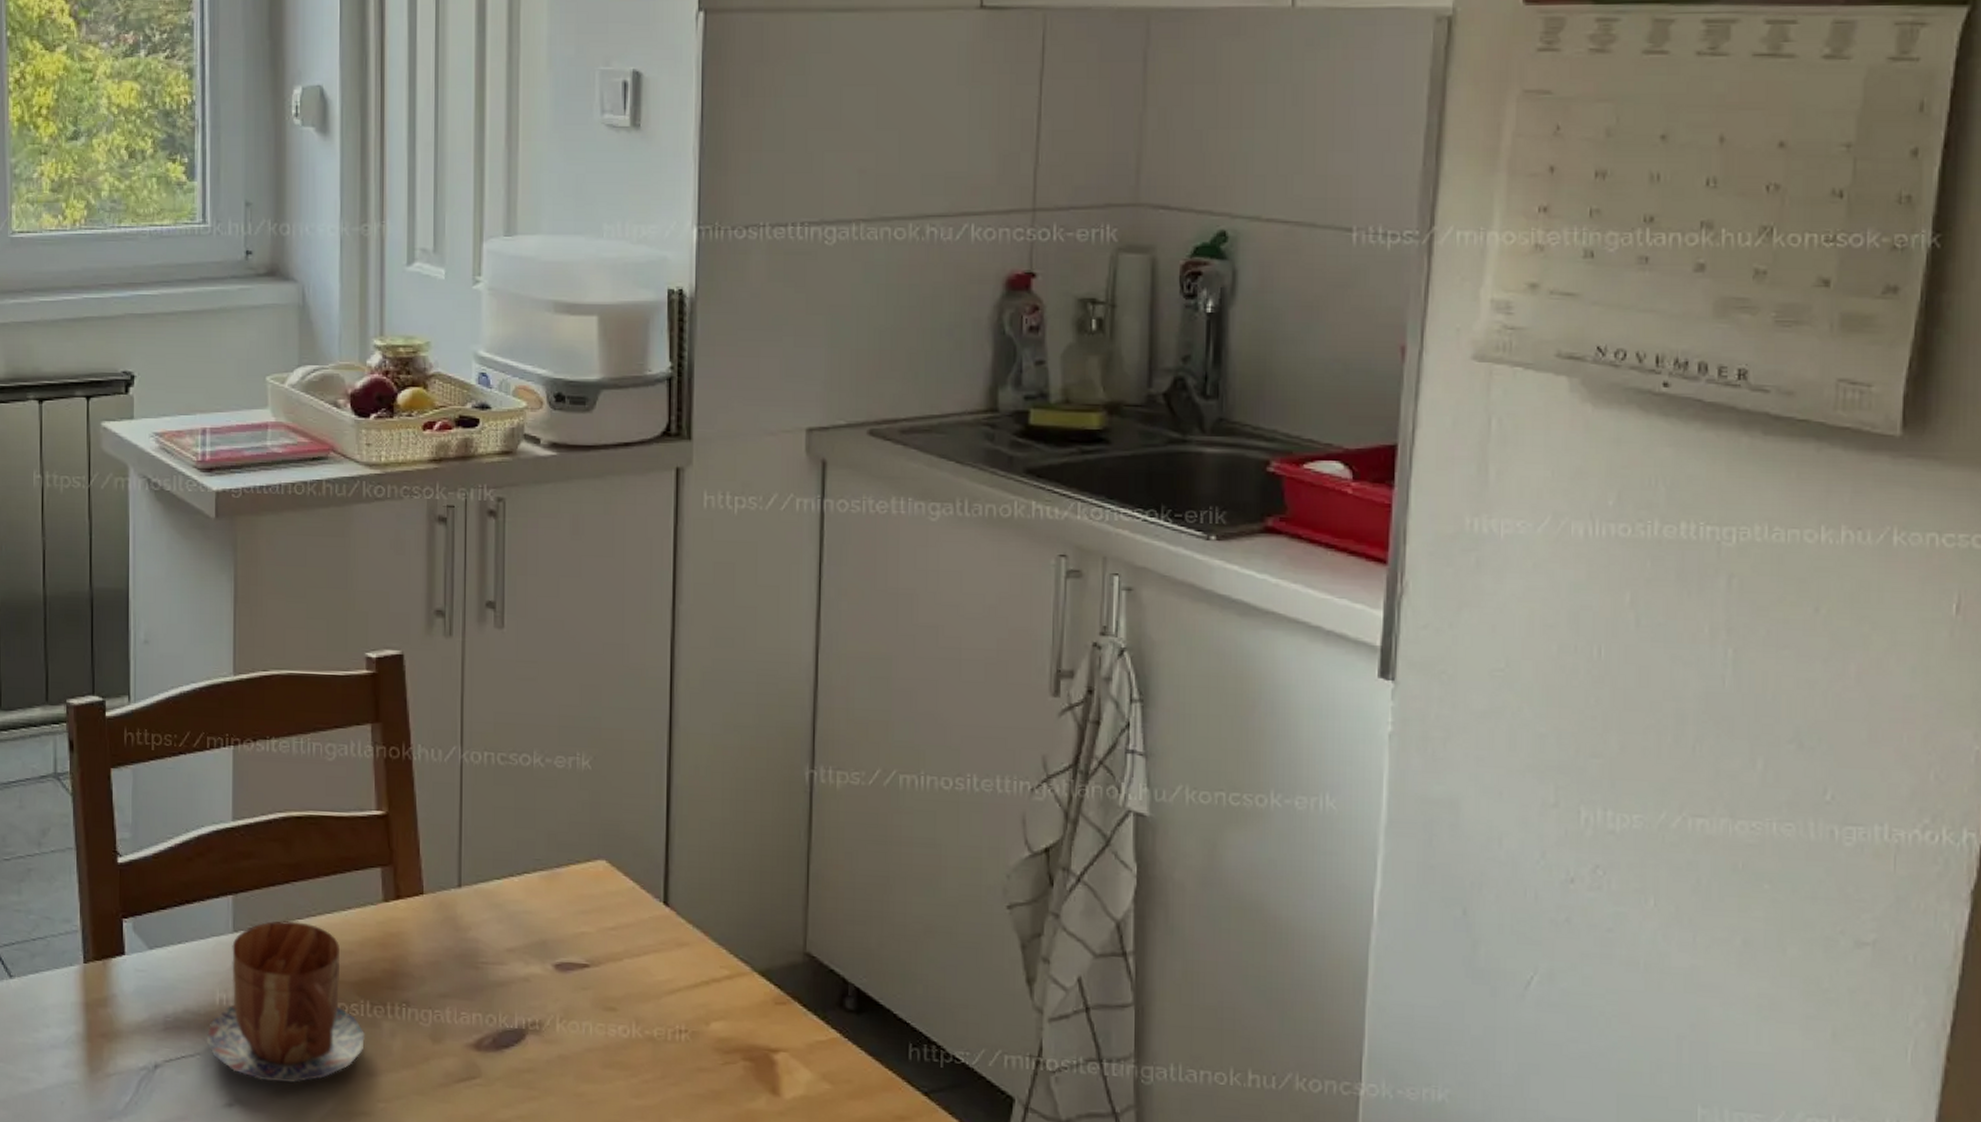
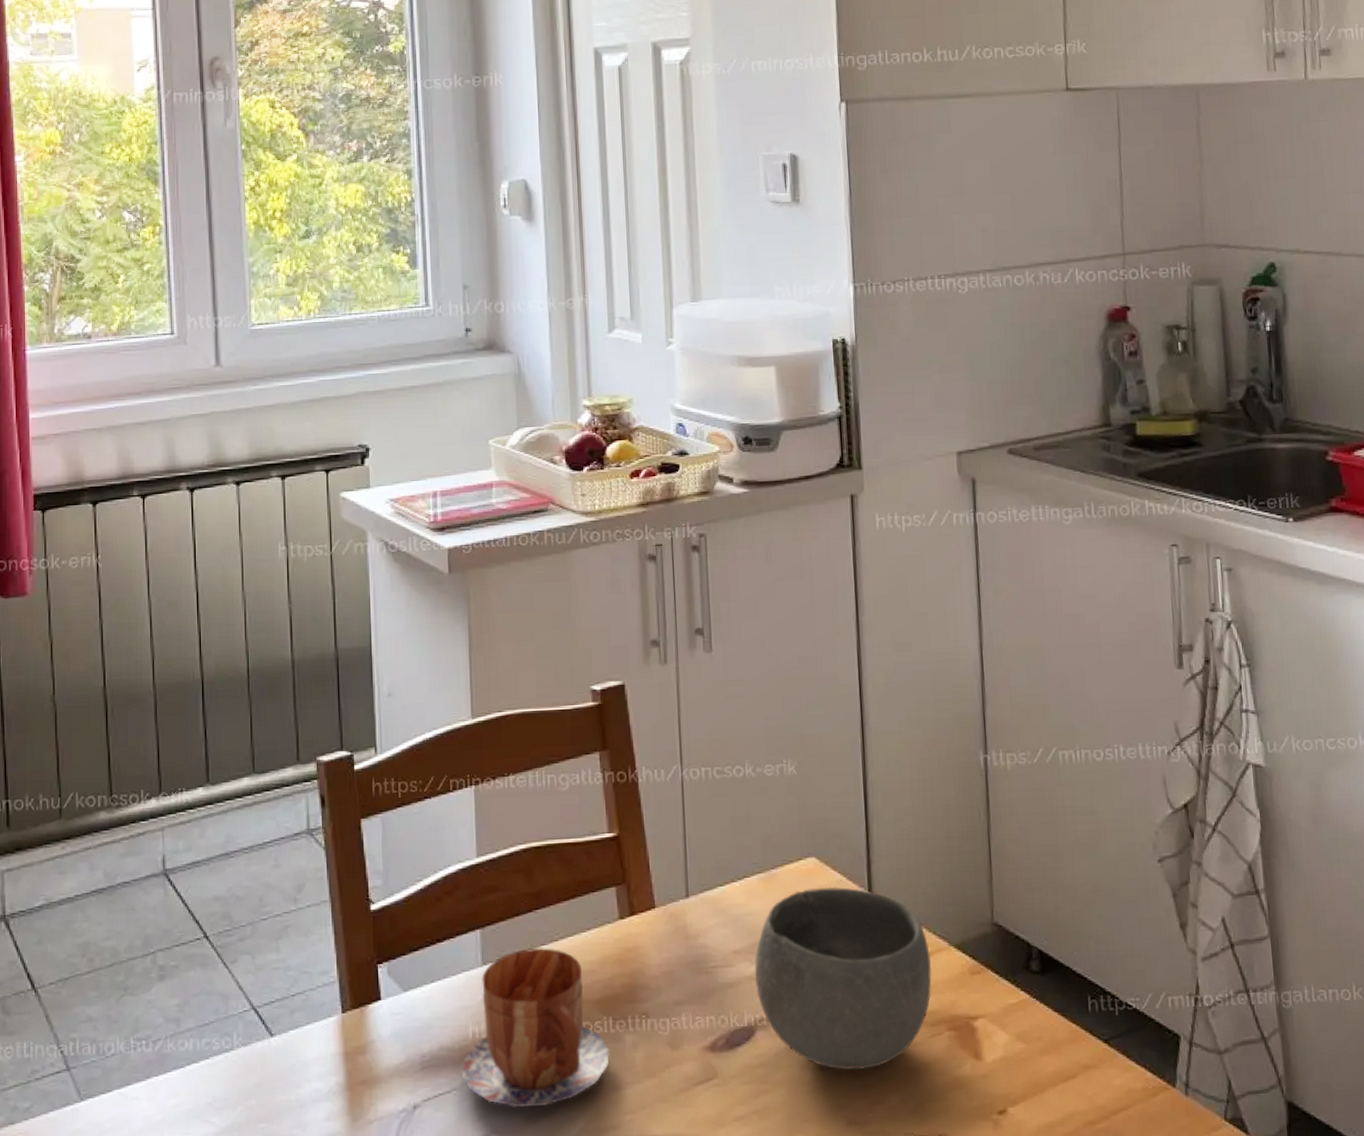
bowl: none [529,892,731,1089] -> present [754,886,932,1070]

